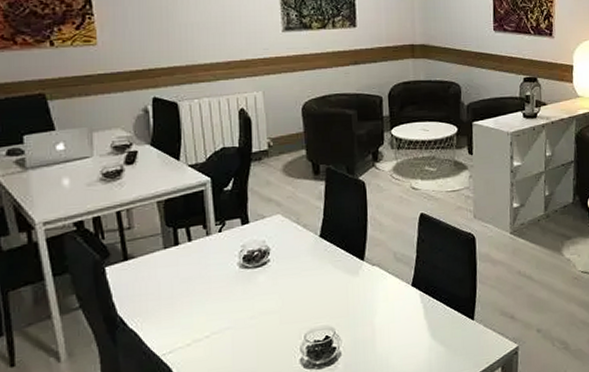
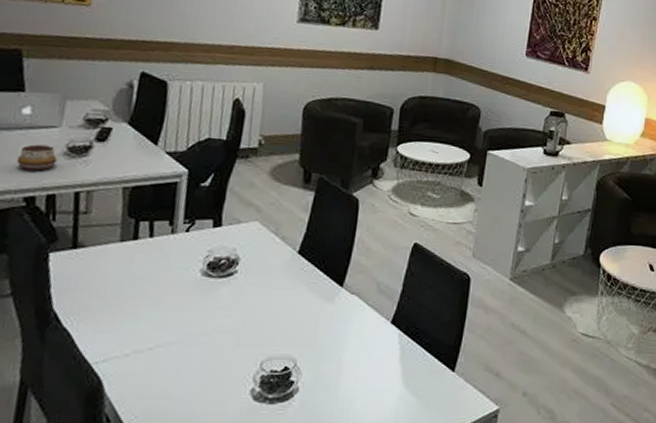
decorative bowl: none [60,174,95,199] -> present [16,144,57,171]

